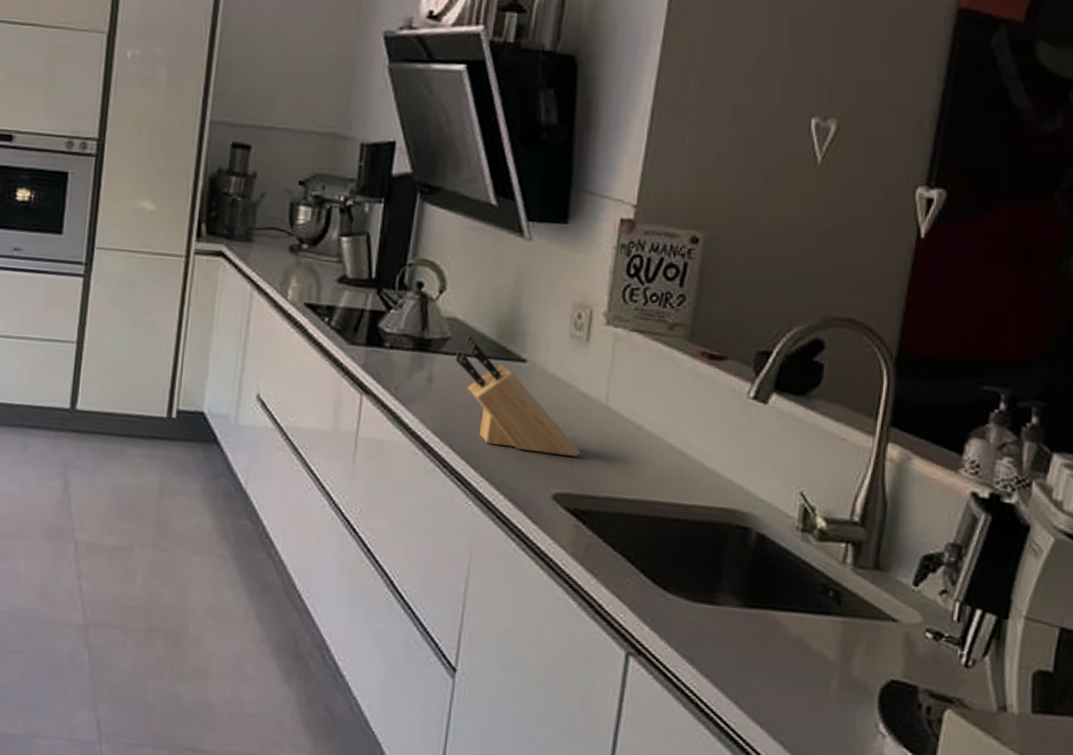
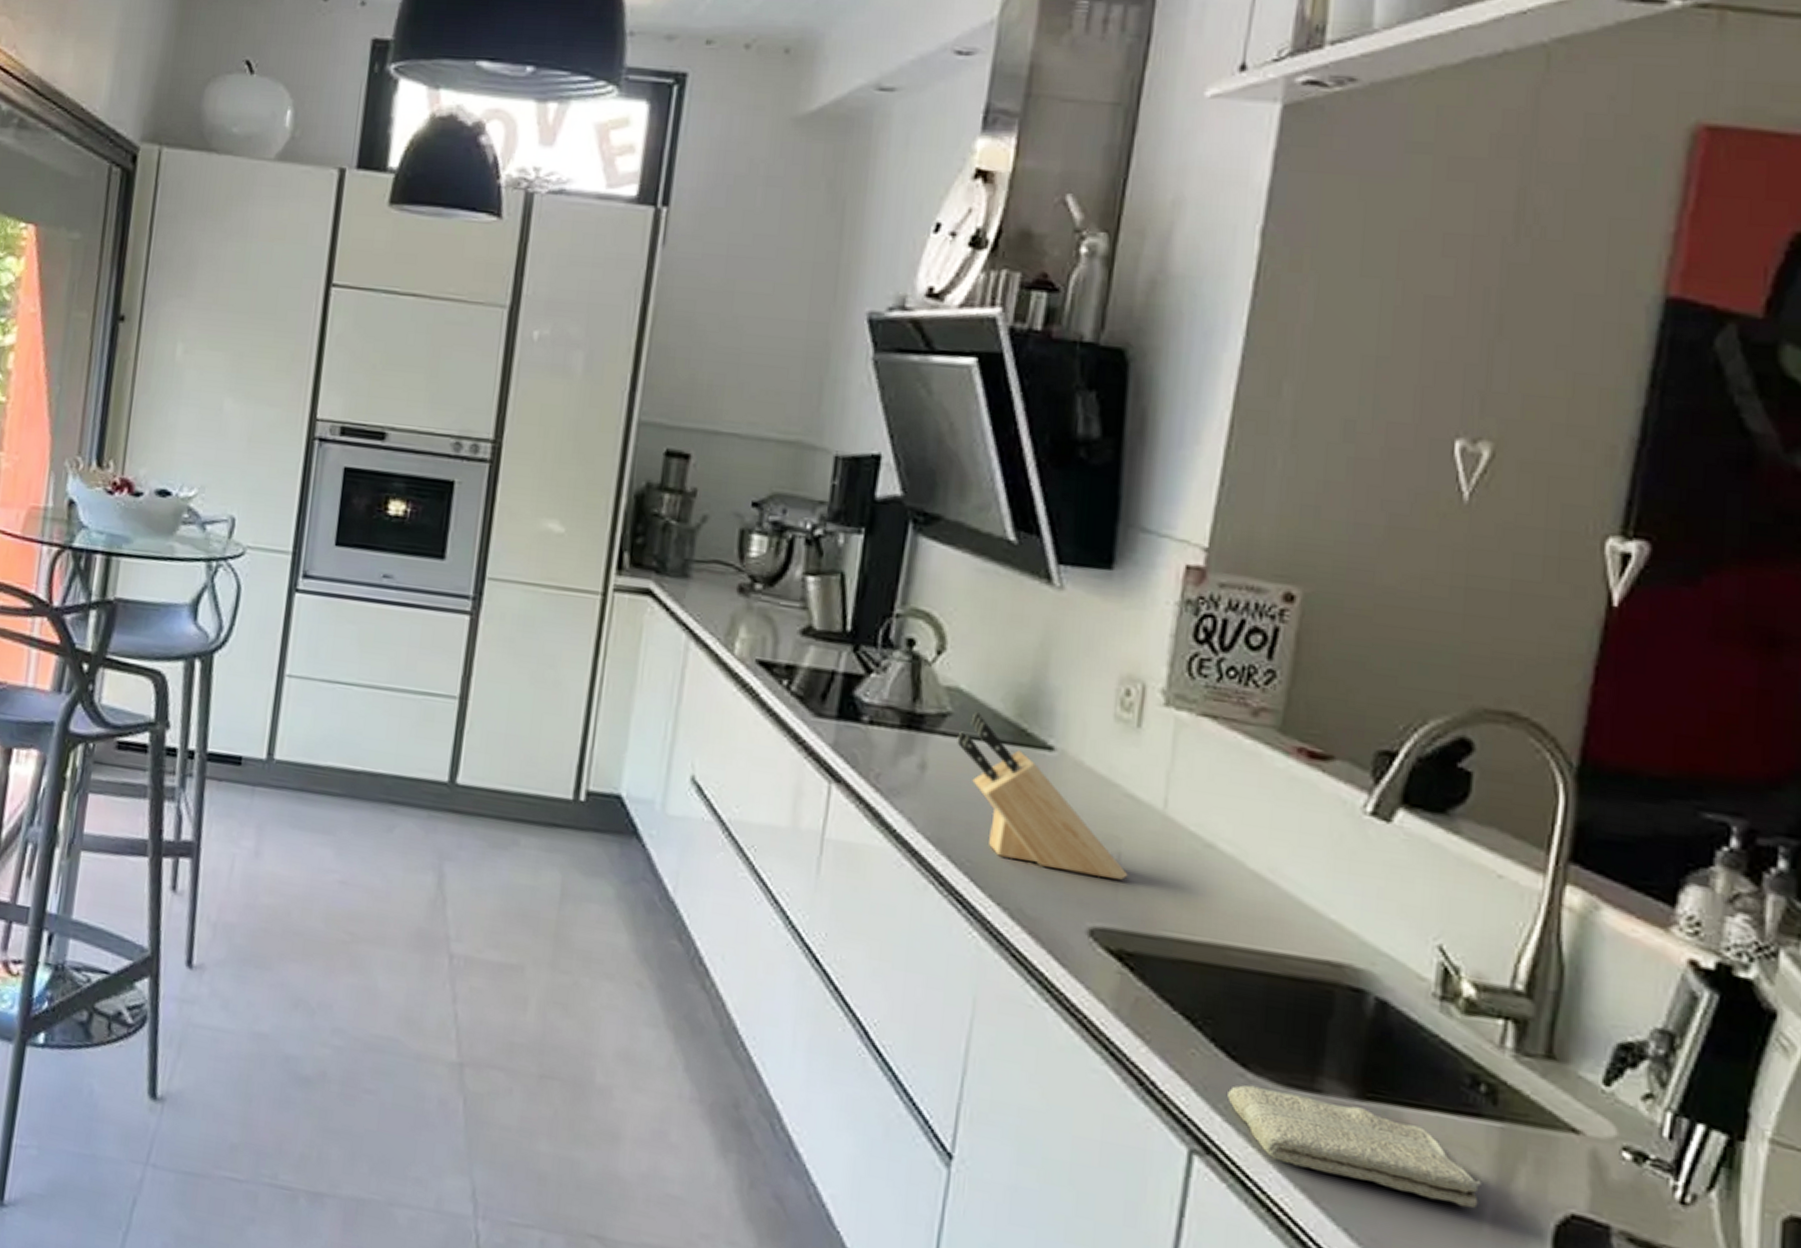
washcloth: none [653,602,830,681] -> present [1228,1085,1482,1209]

